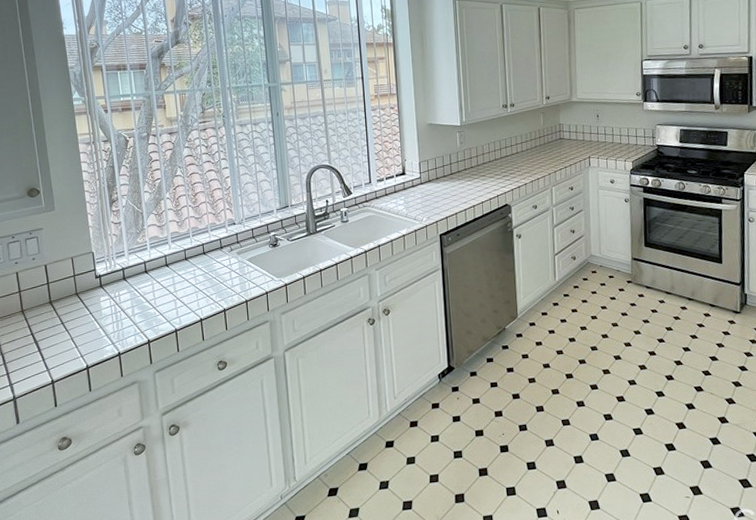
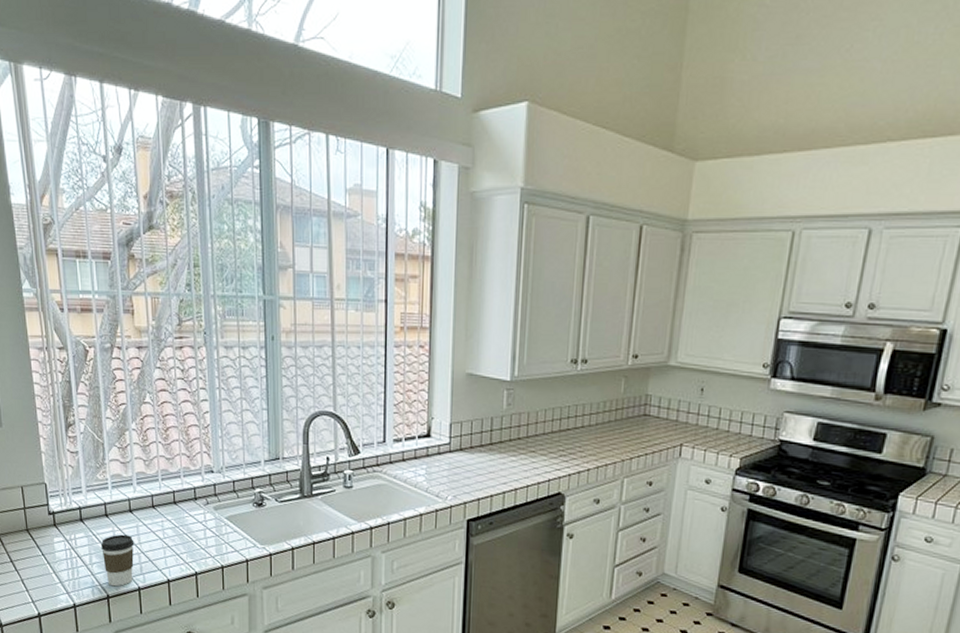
coffee cup: none [142,285,171,332] -> present [101,534,135,587]

